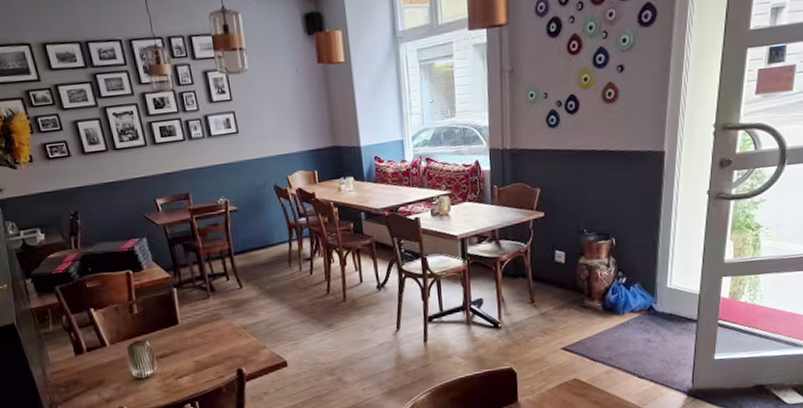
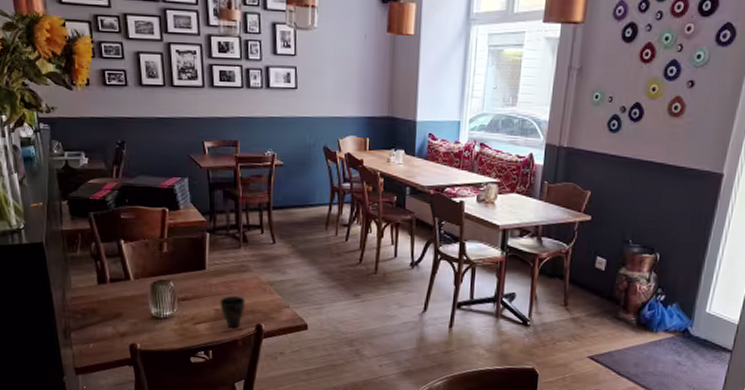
cup: none [198,344,224,377] -> present [220,295,245,328]

